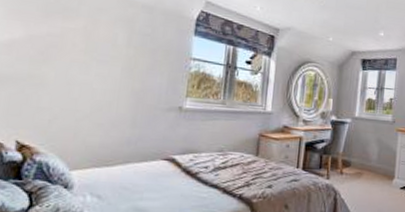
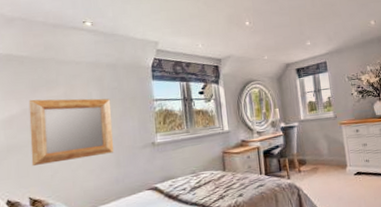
mirror: none [26,25,140,110] -> present [28,98,114,167]

